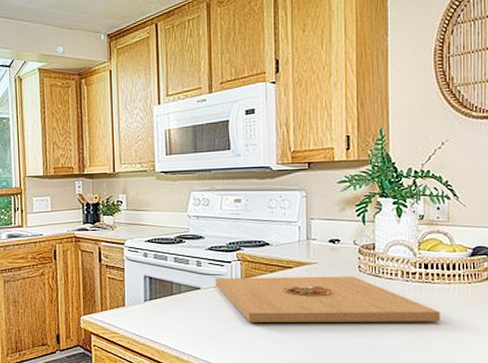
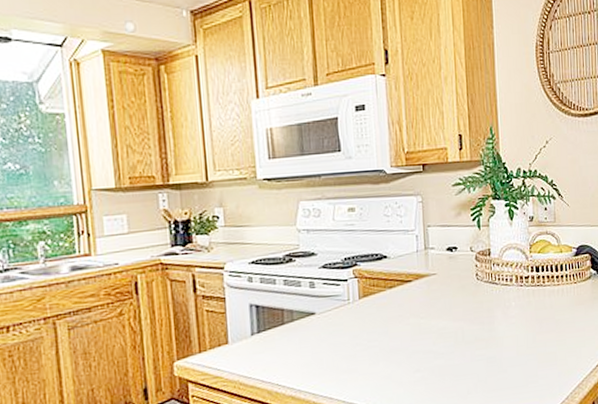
platter: present [215,276,440,322] -> none [330,285,552,347]

